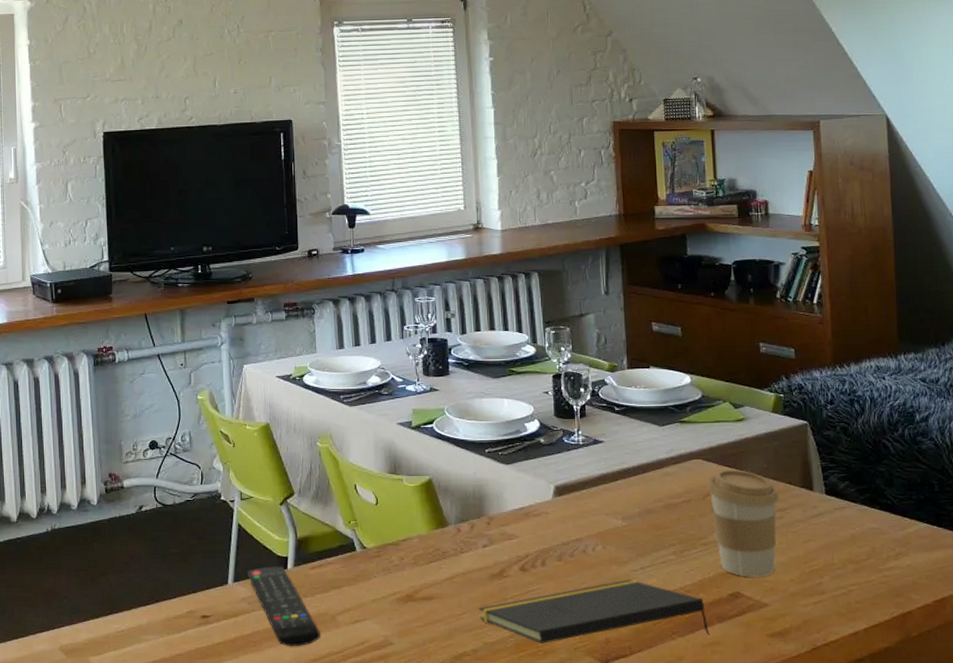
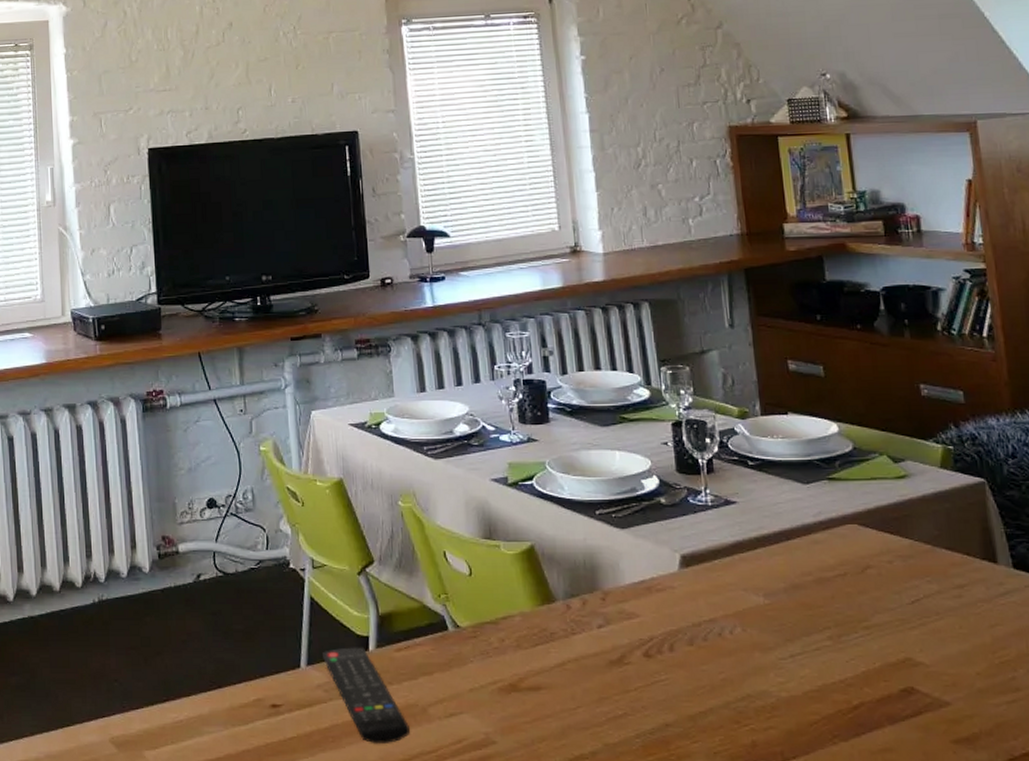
notepad: present [478,579,710,643] -> none [596,669,880,746]
coffee cup: present [707,470,779,577] -> none [866,537,956,669]

